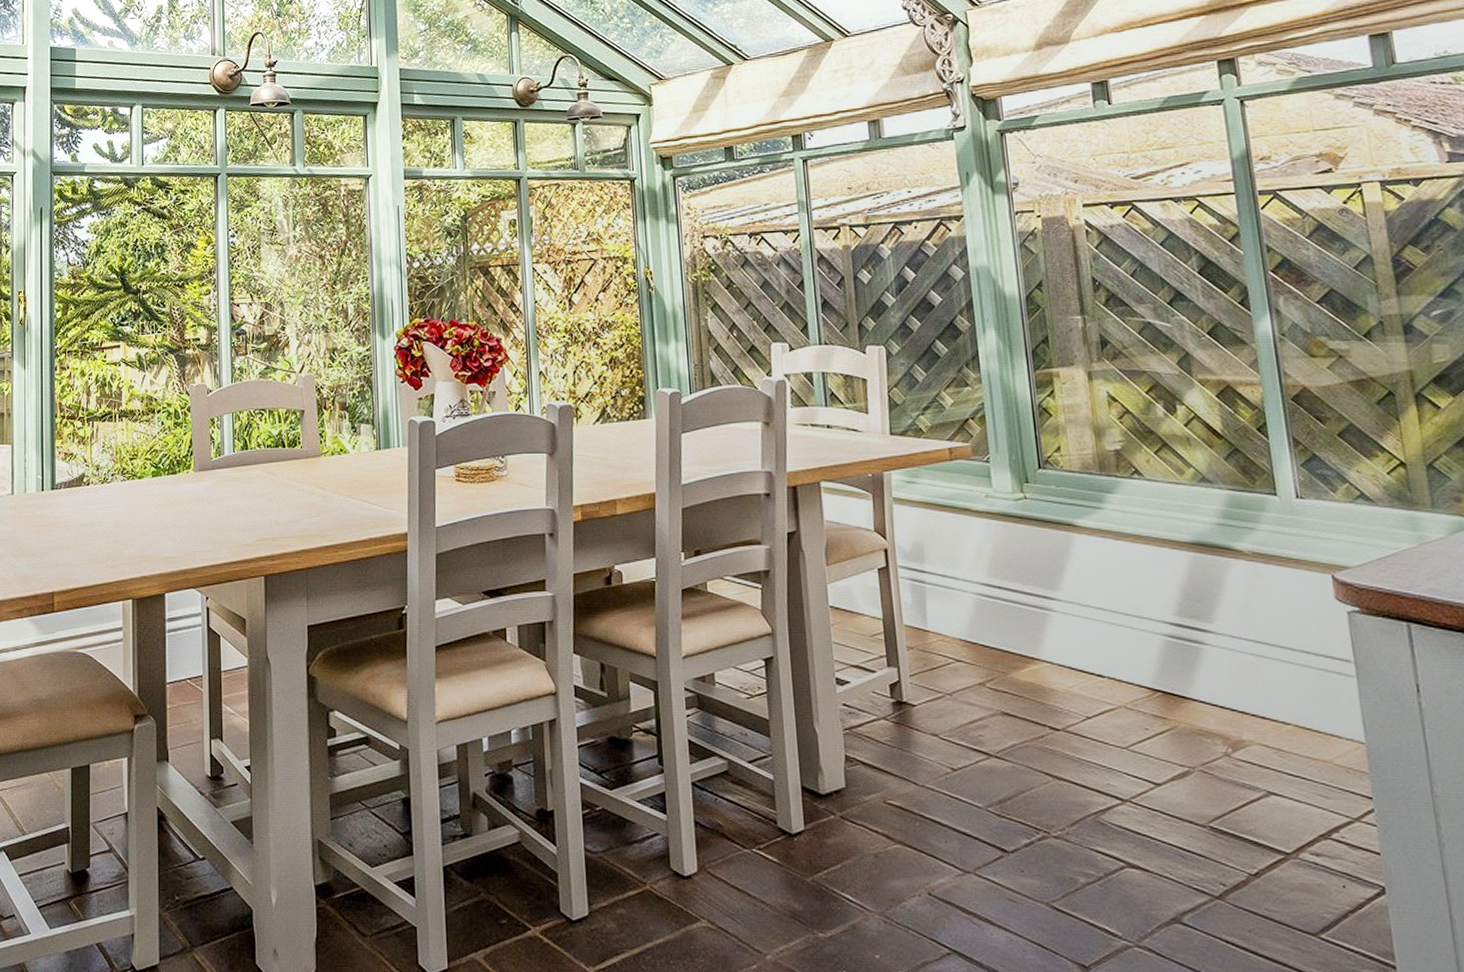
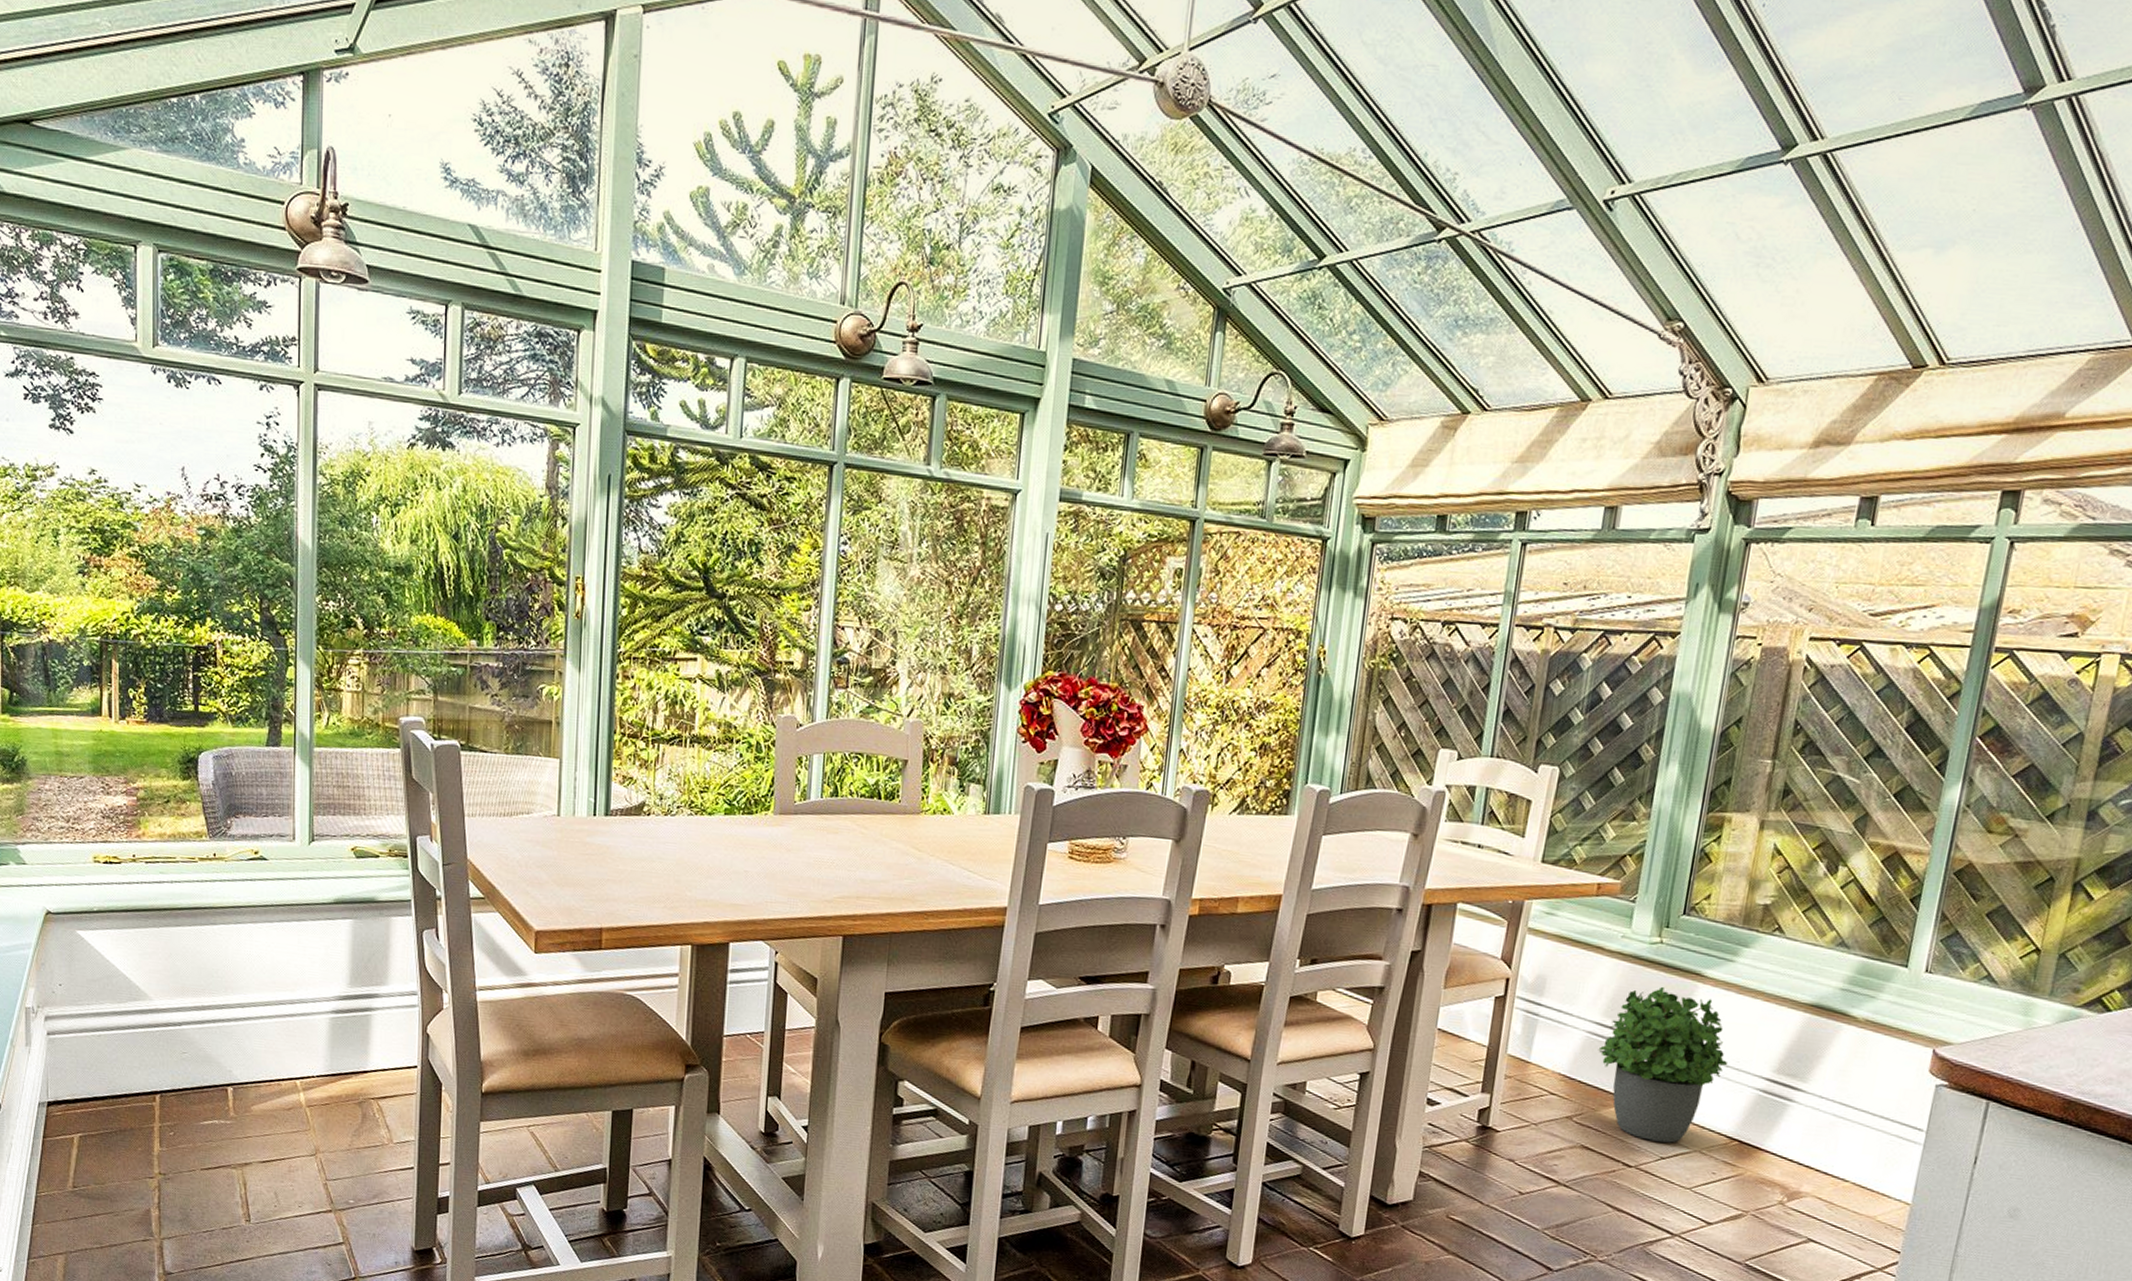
potted plant: none [992,540,1127,701] -> present [1598,986,1728,1143]

